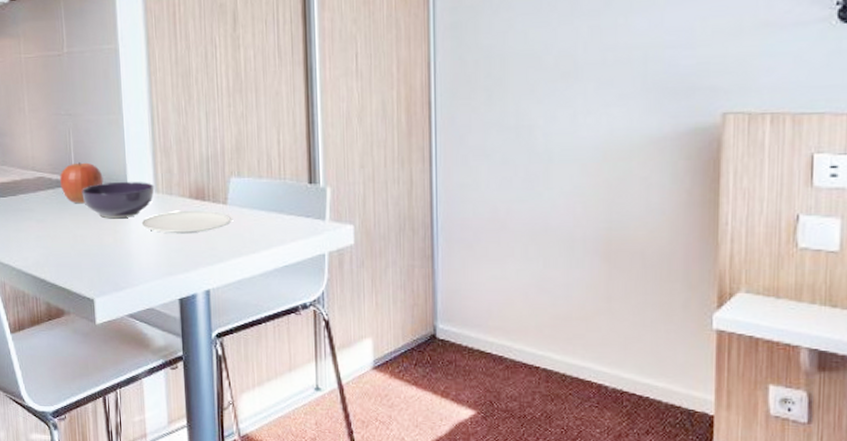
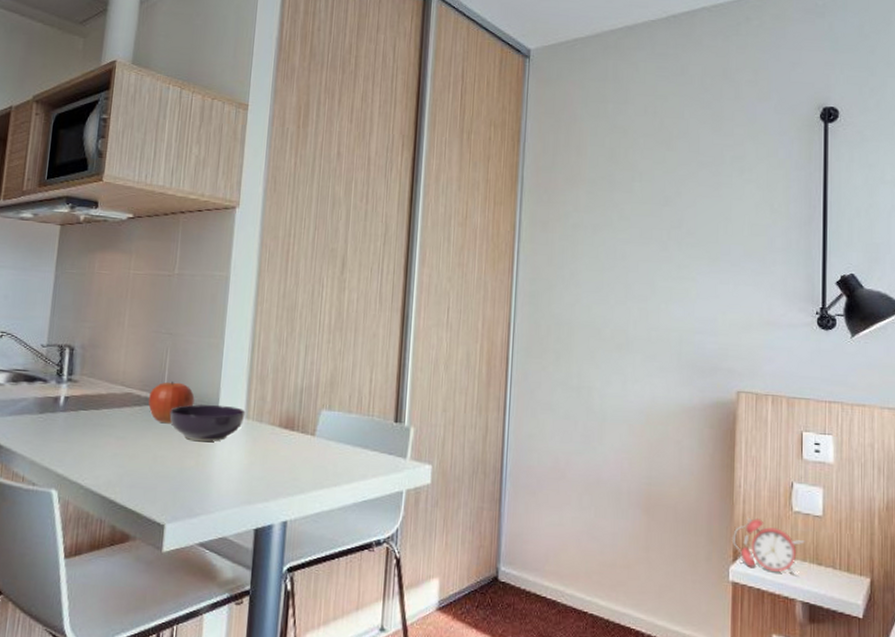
plate: present [141,210,233,234] -> none [227,438,320,463]
alarm clock: none [717,259,814,321] -> present [733,518,805,577]

